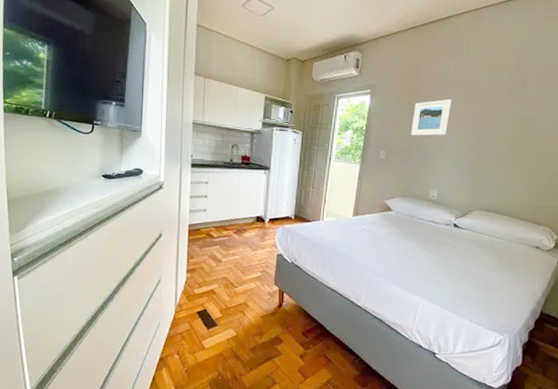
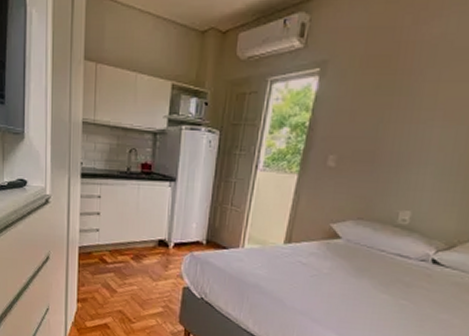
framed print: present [411,99,451,136] -> none [377,76,447,134]

